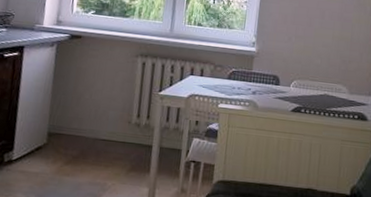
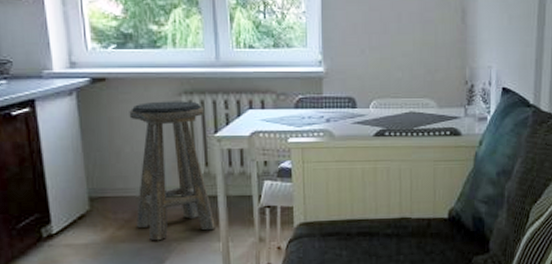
stool: none [81,59,154,179] -> present [129,101,215,241]

